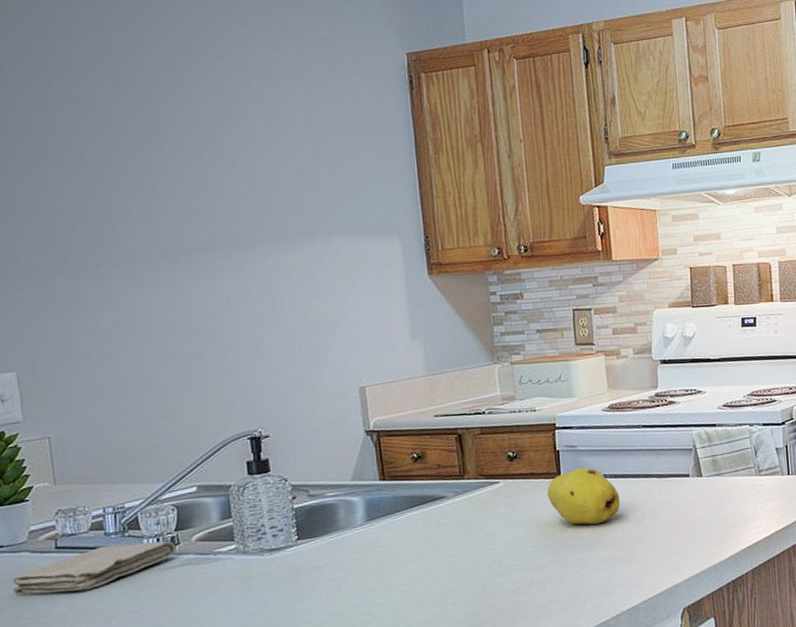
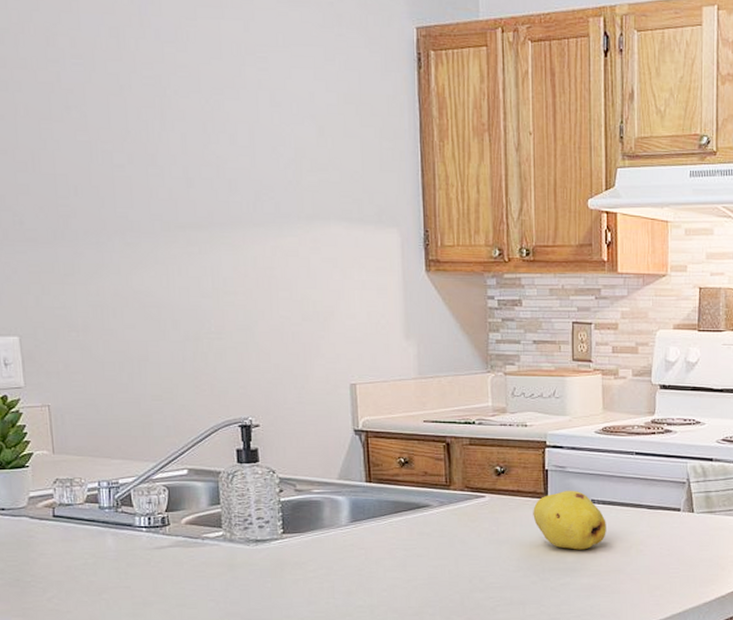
washcloth: present [12,541,177,596] -> none [12,519,167,561]

